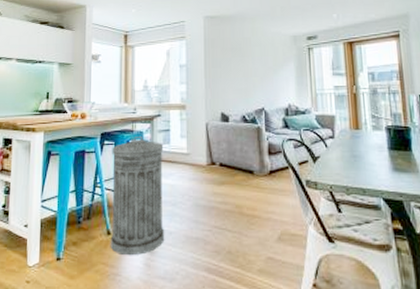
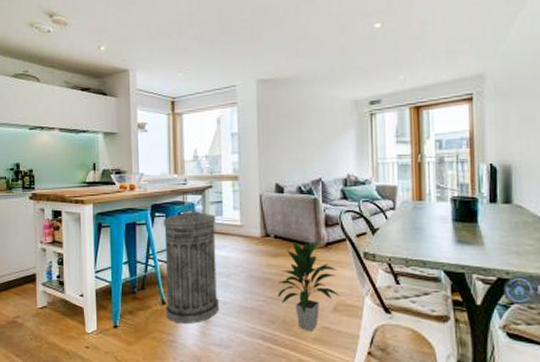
indoor plant: none [223,169,284,262] -> present [277,241,340,331]

